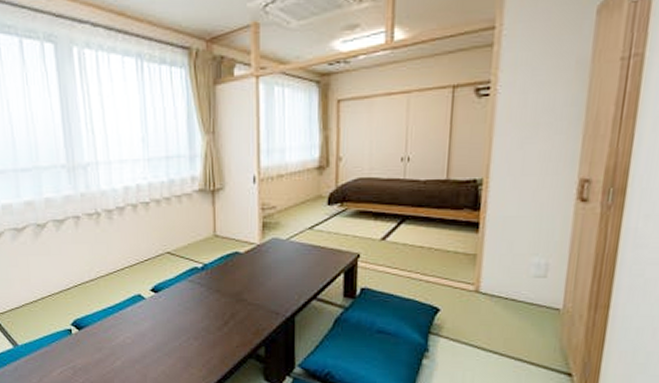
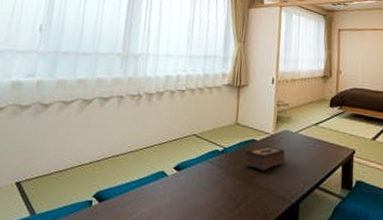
tissue box: none [228,258,276,286] -> present [244,146,286,171]

